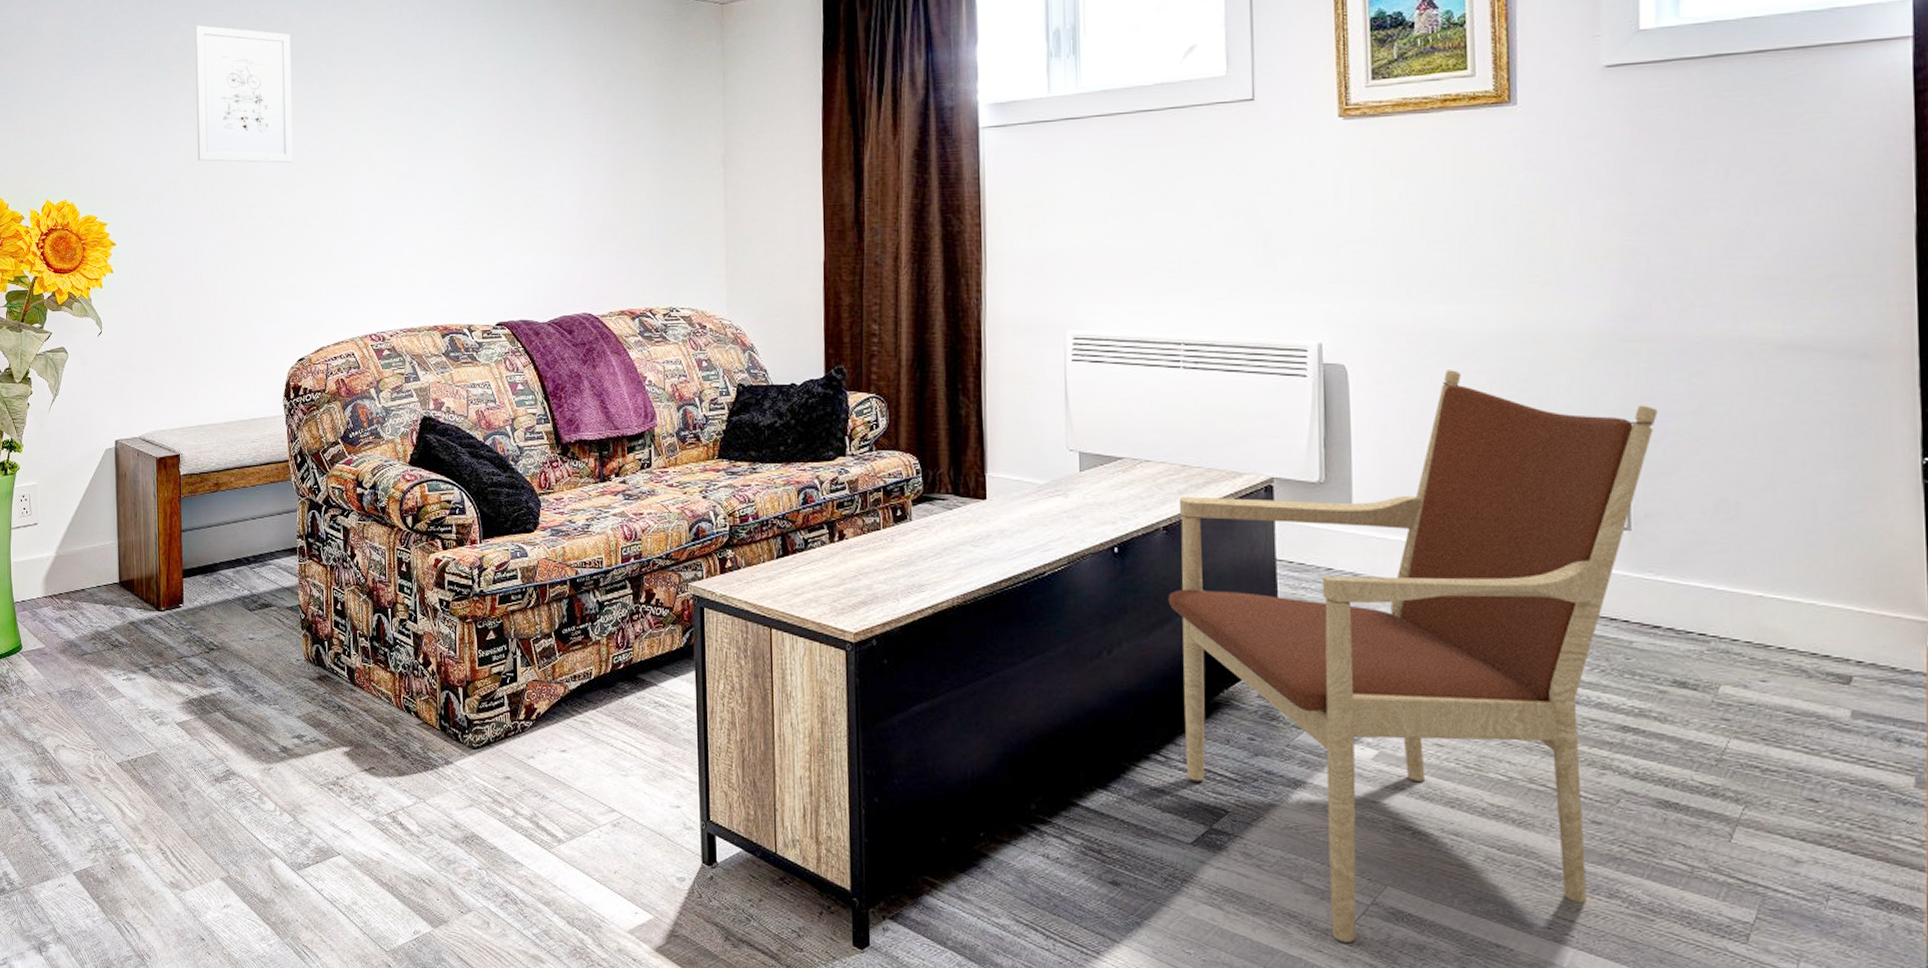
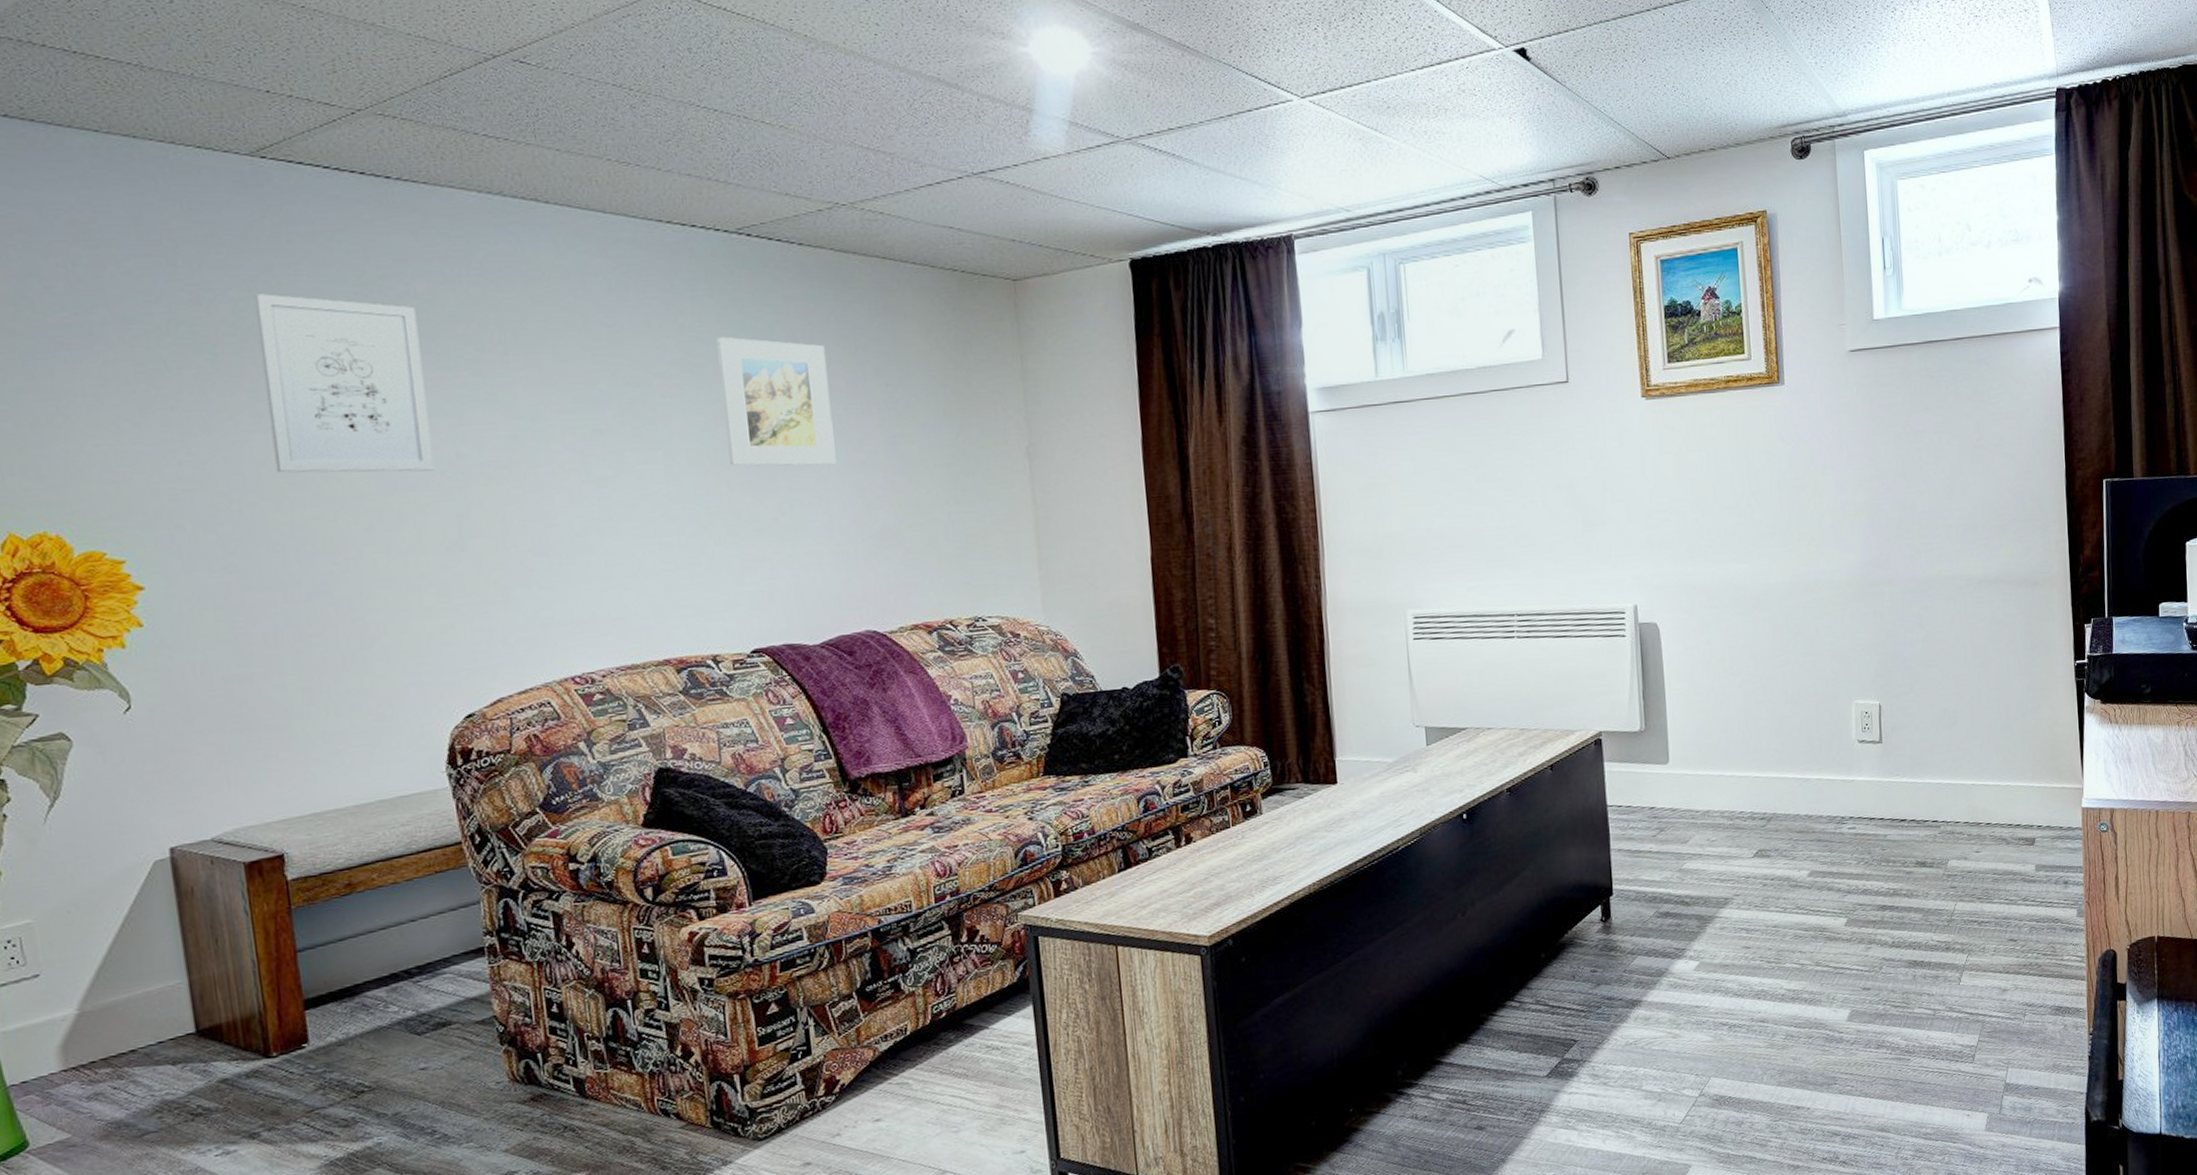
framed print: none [489,56,571,167] -> present [716,336,837,466]
armchair: present [1168,370,1658,943] -> none [1514,620,1898,1134]

